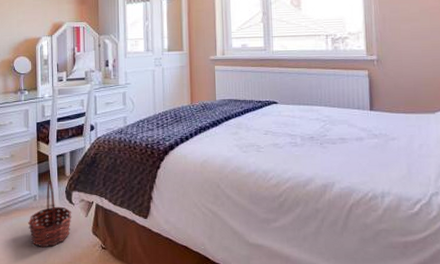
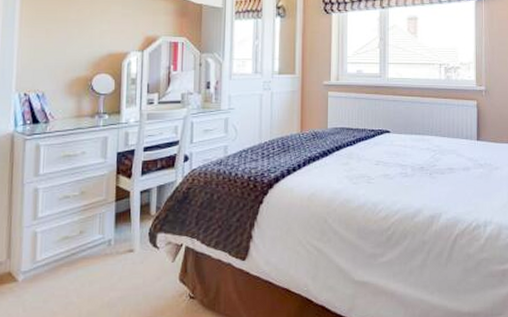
basket: present [28,180,72,248] -> none [98,220,156,302]

